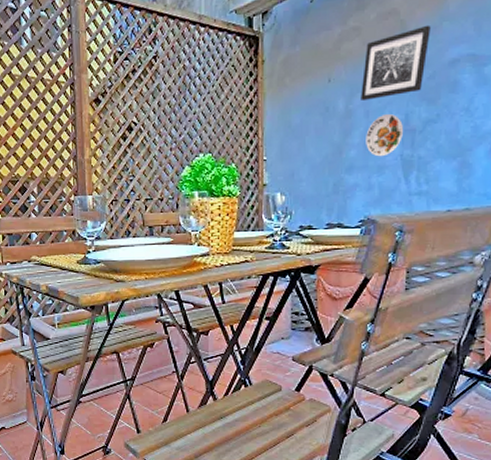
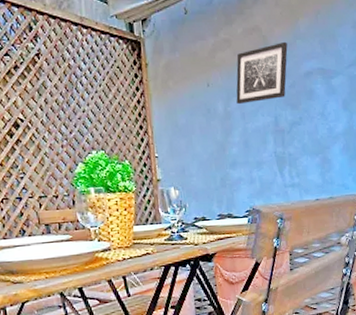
decorative plate: present [366,113,403,157] -> none [244,116,275,154]

